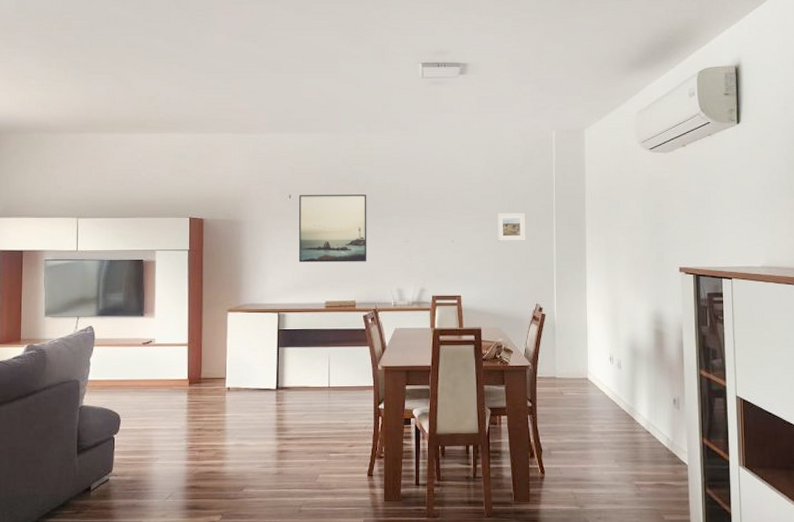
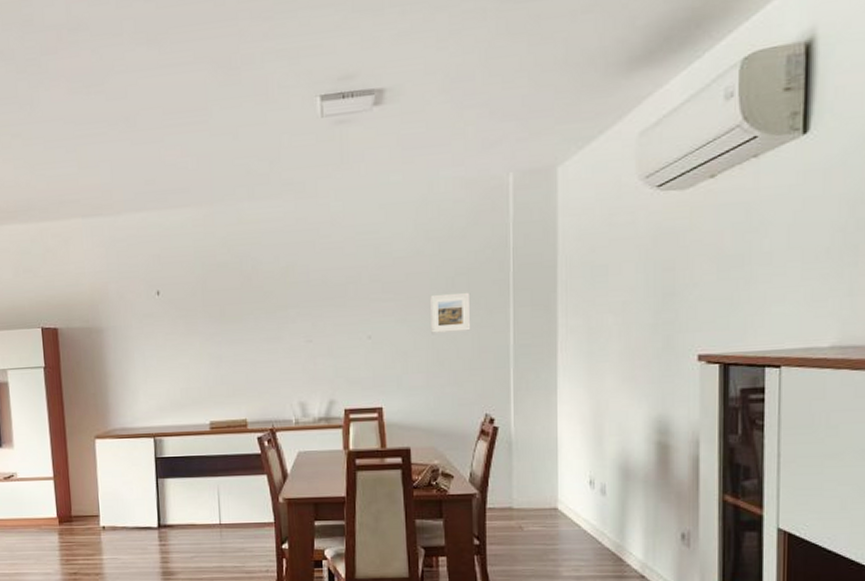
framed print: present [298,195,367,263] -> none [170,283,259,376]

